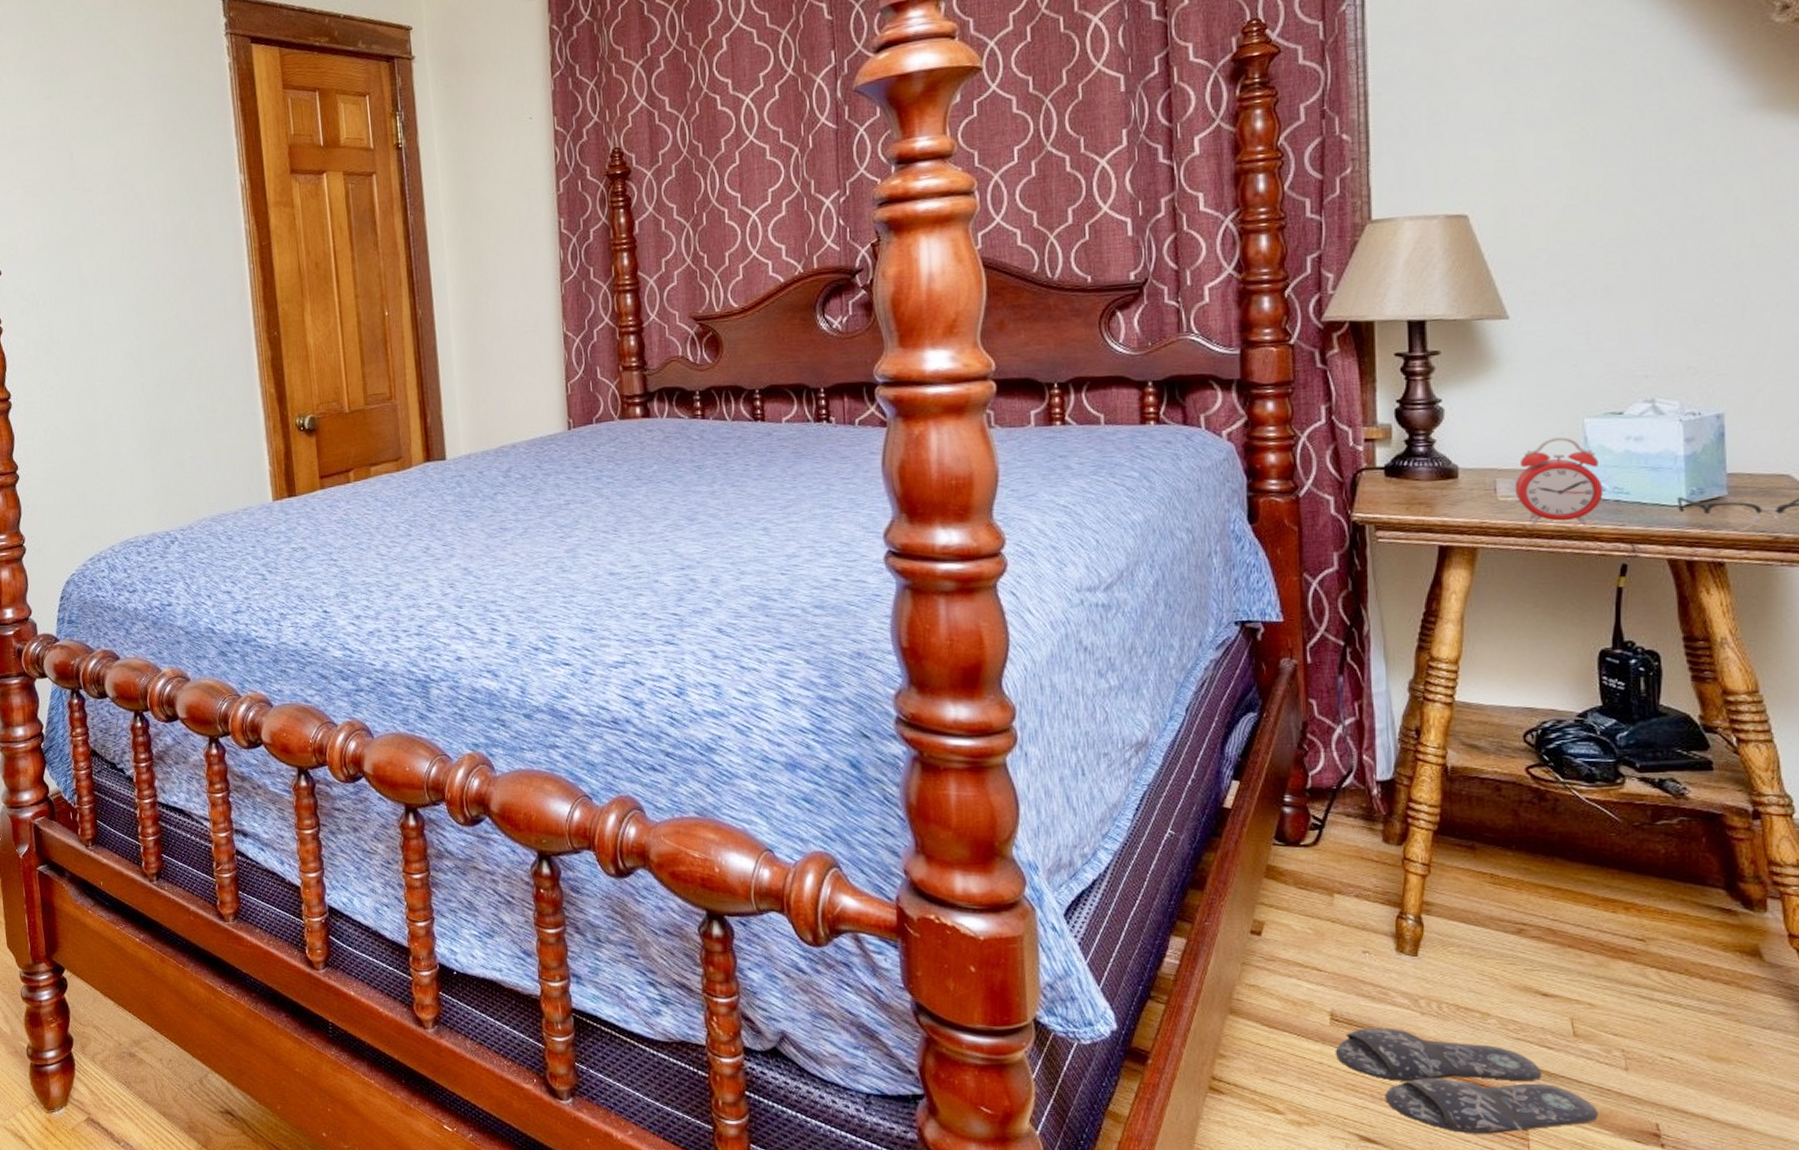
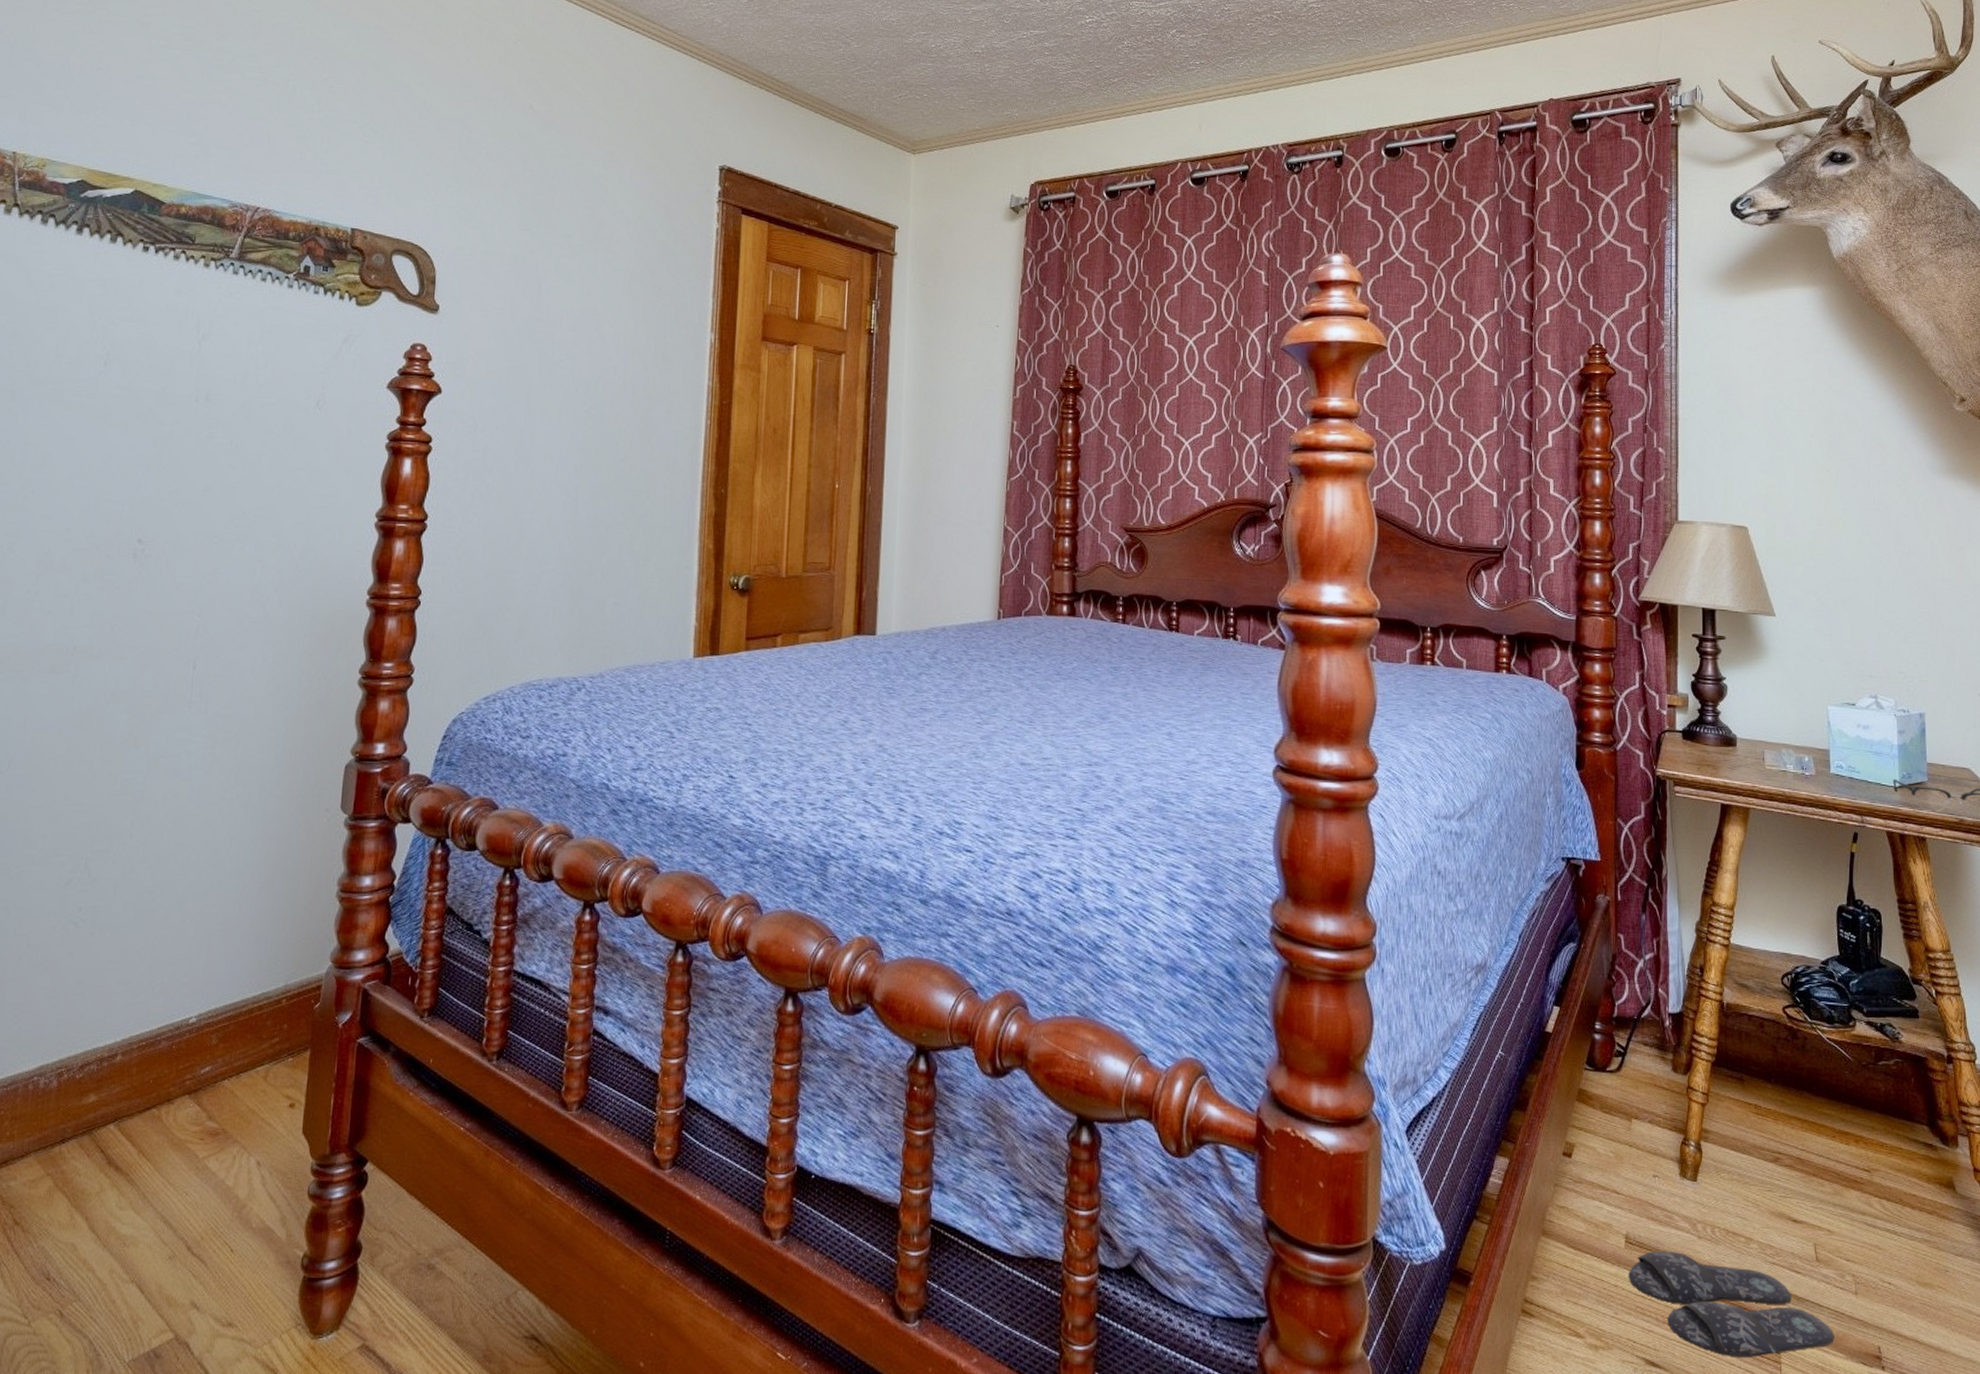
alarm clock: present [1514,437,1603,526] -> none [1777,719,1841,797]

